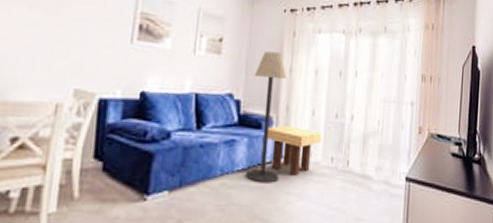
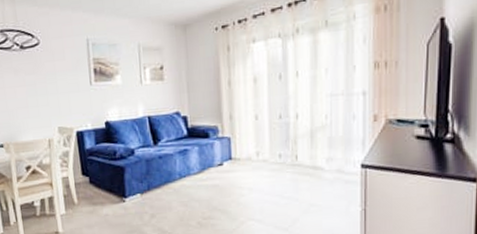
floor lamp: present [245,51,288,183] -> none [196,69,231,182]
side table: present [267,125,323,176] -> none [215,131,268,173]

